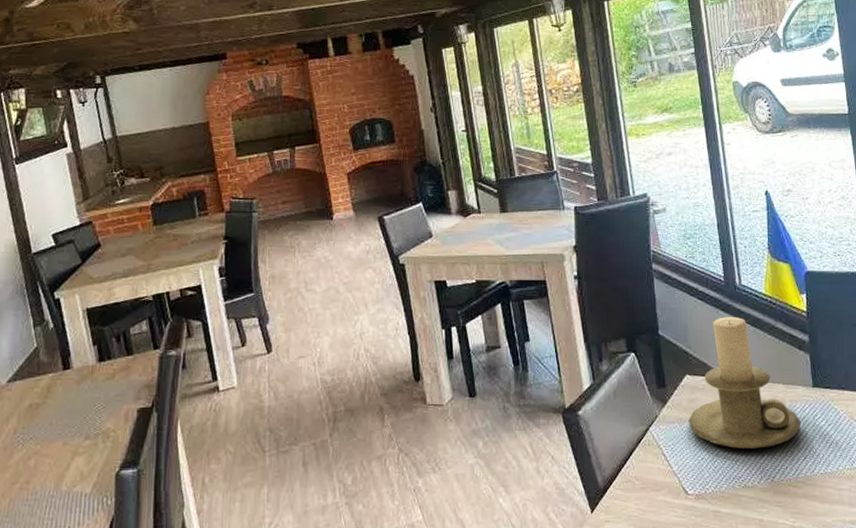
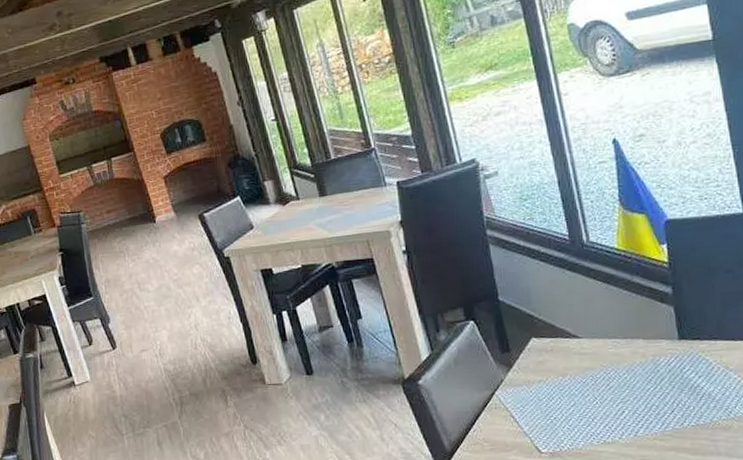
candle holder: present [689,317,802,449] -> none [537,275,667,407]

